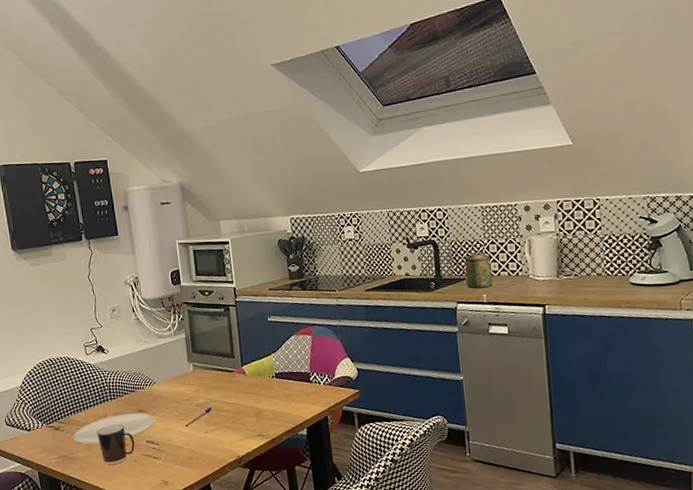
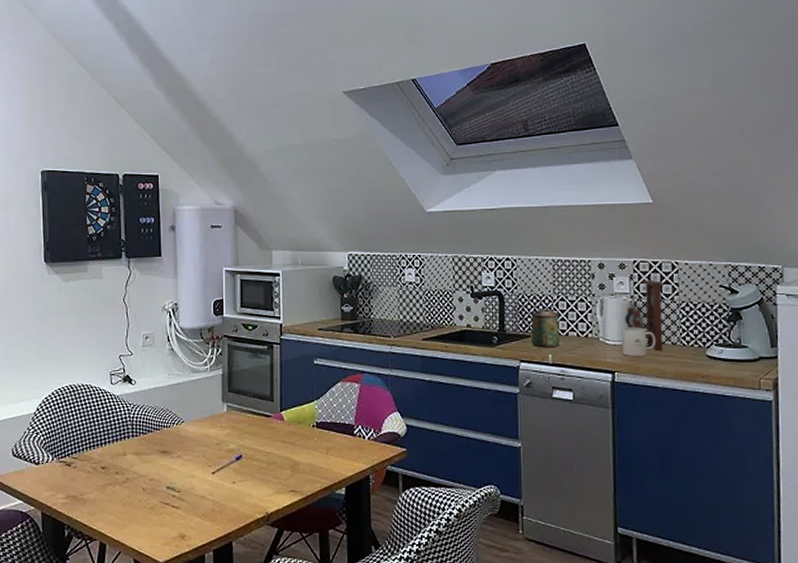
plate: present [72,413,156,445] -> none [85,454,180,486]
mug: present [97,424,135,465] -> none [112,465,153,511]
mug: none [549,262,583,290] -> present [621,327,657,356]
paper towel holder: none [552,217,589,282] -> present [625,279,663,351]

